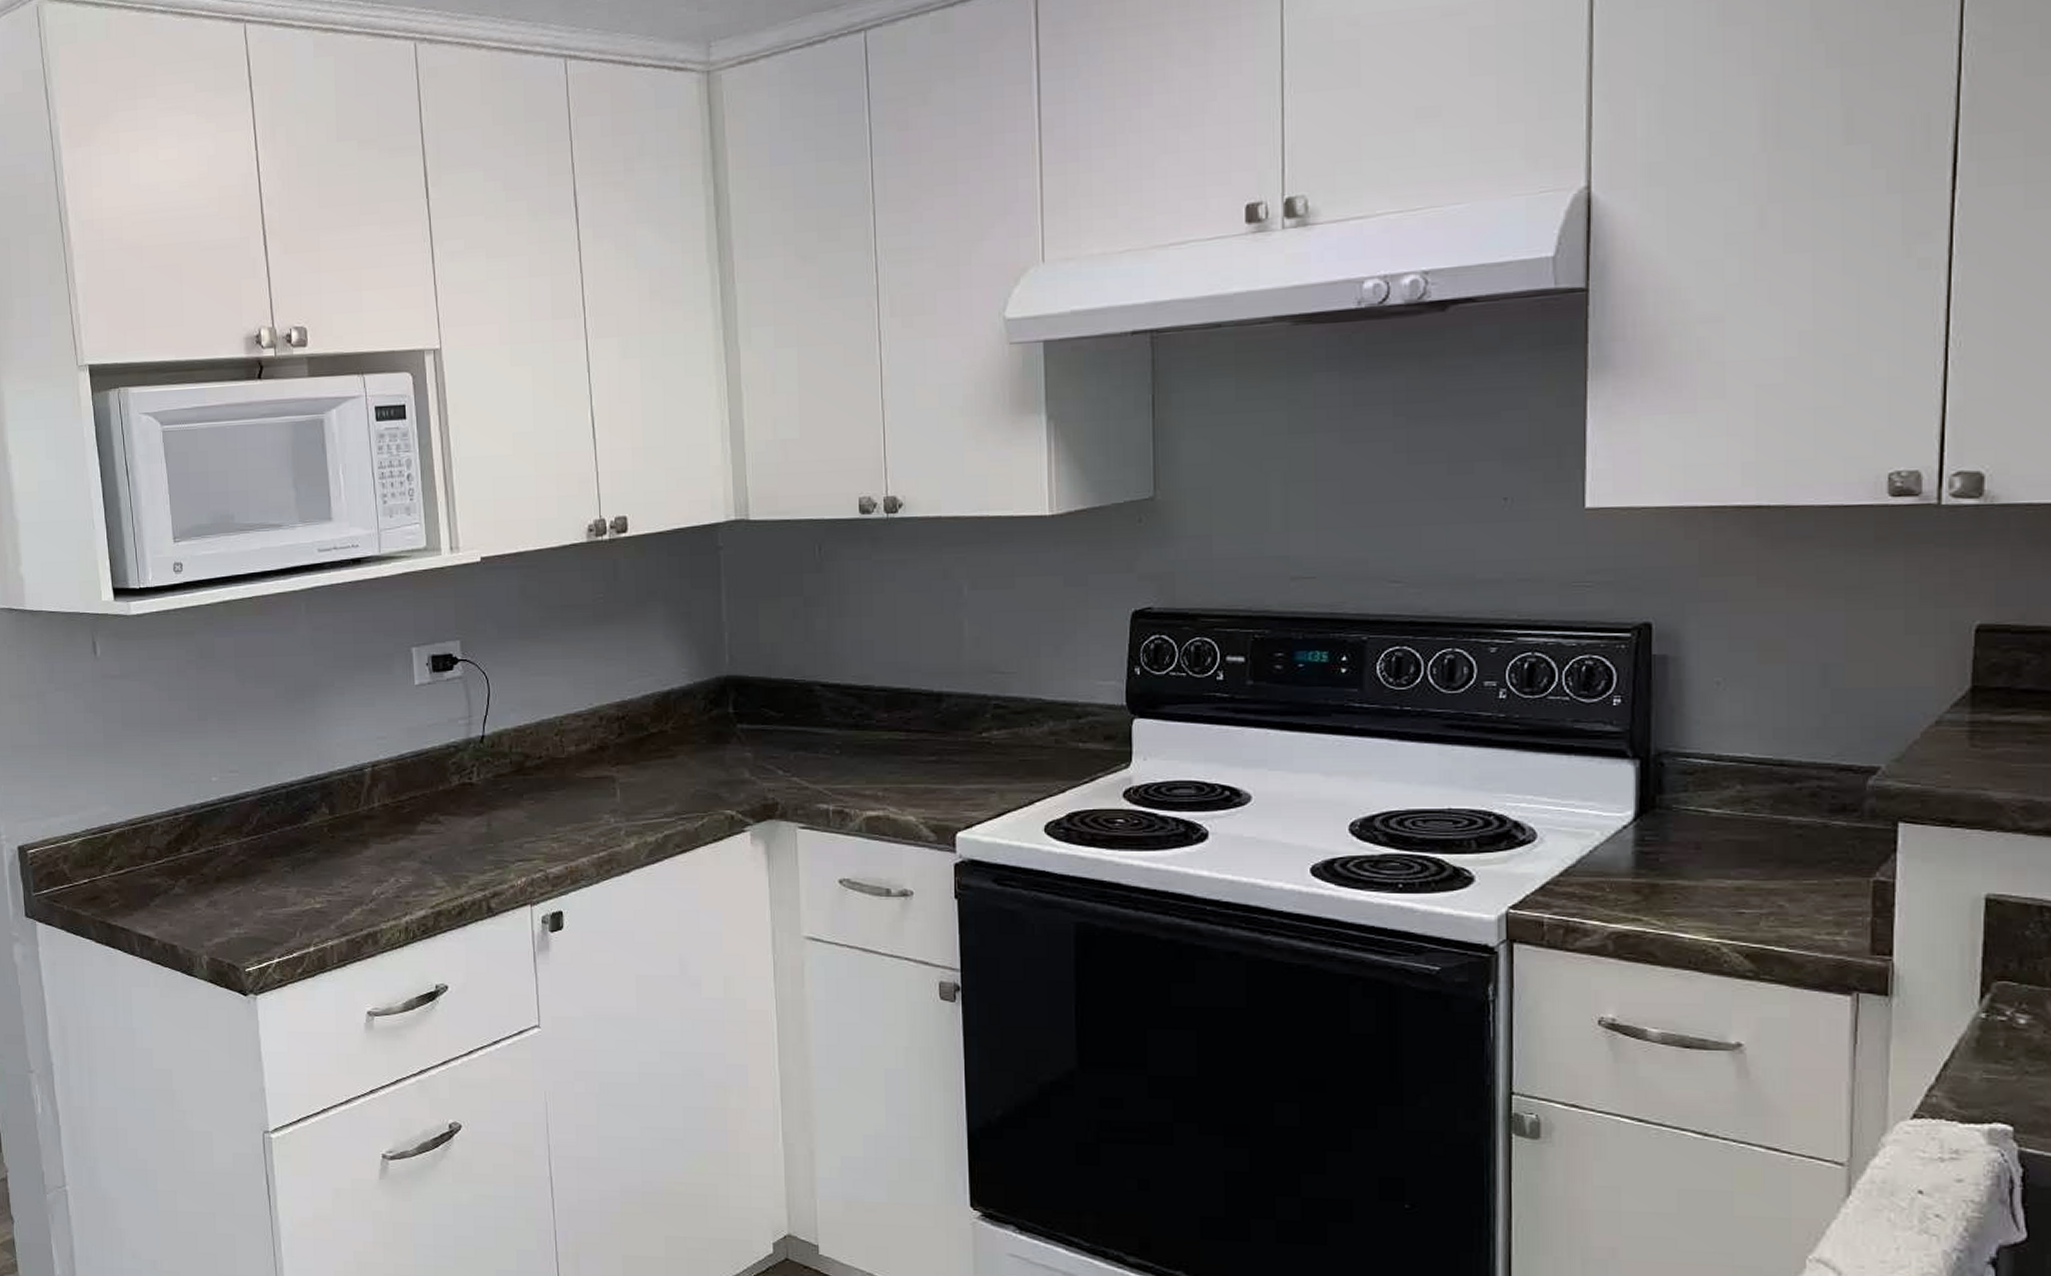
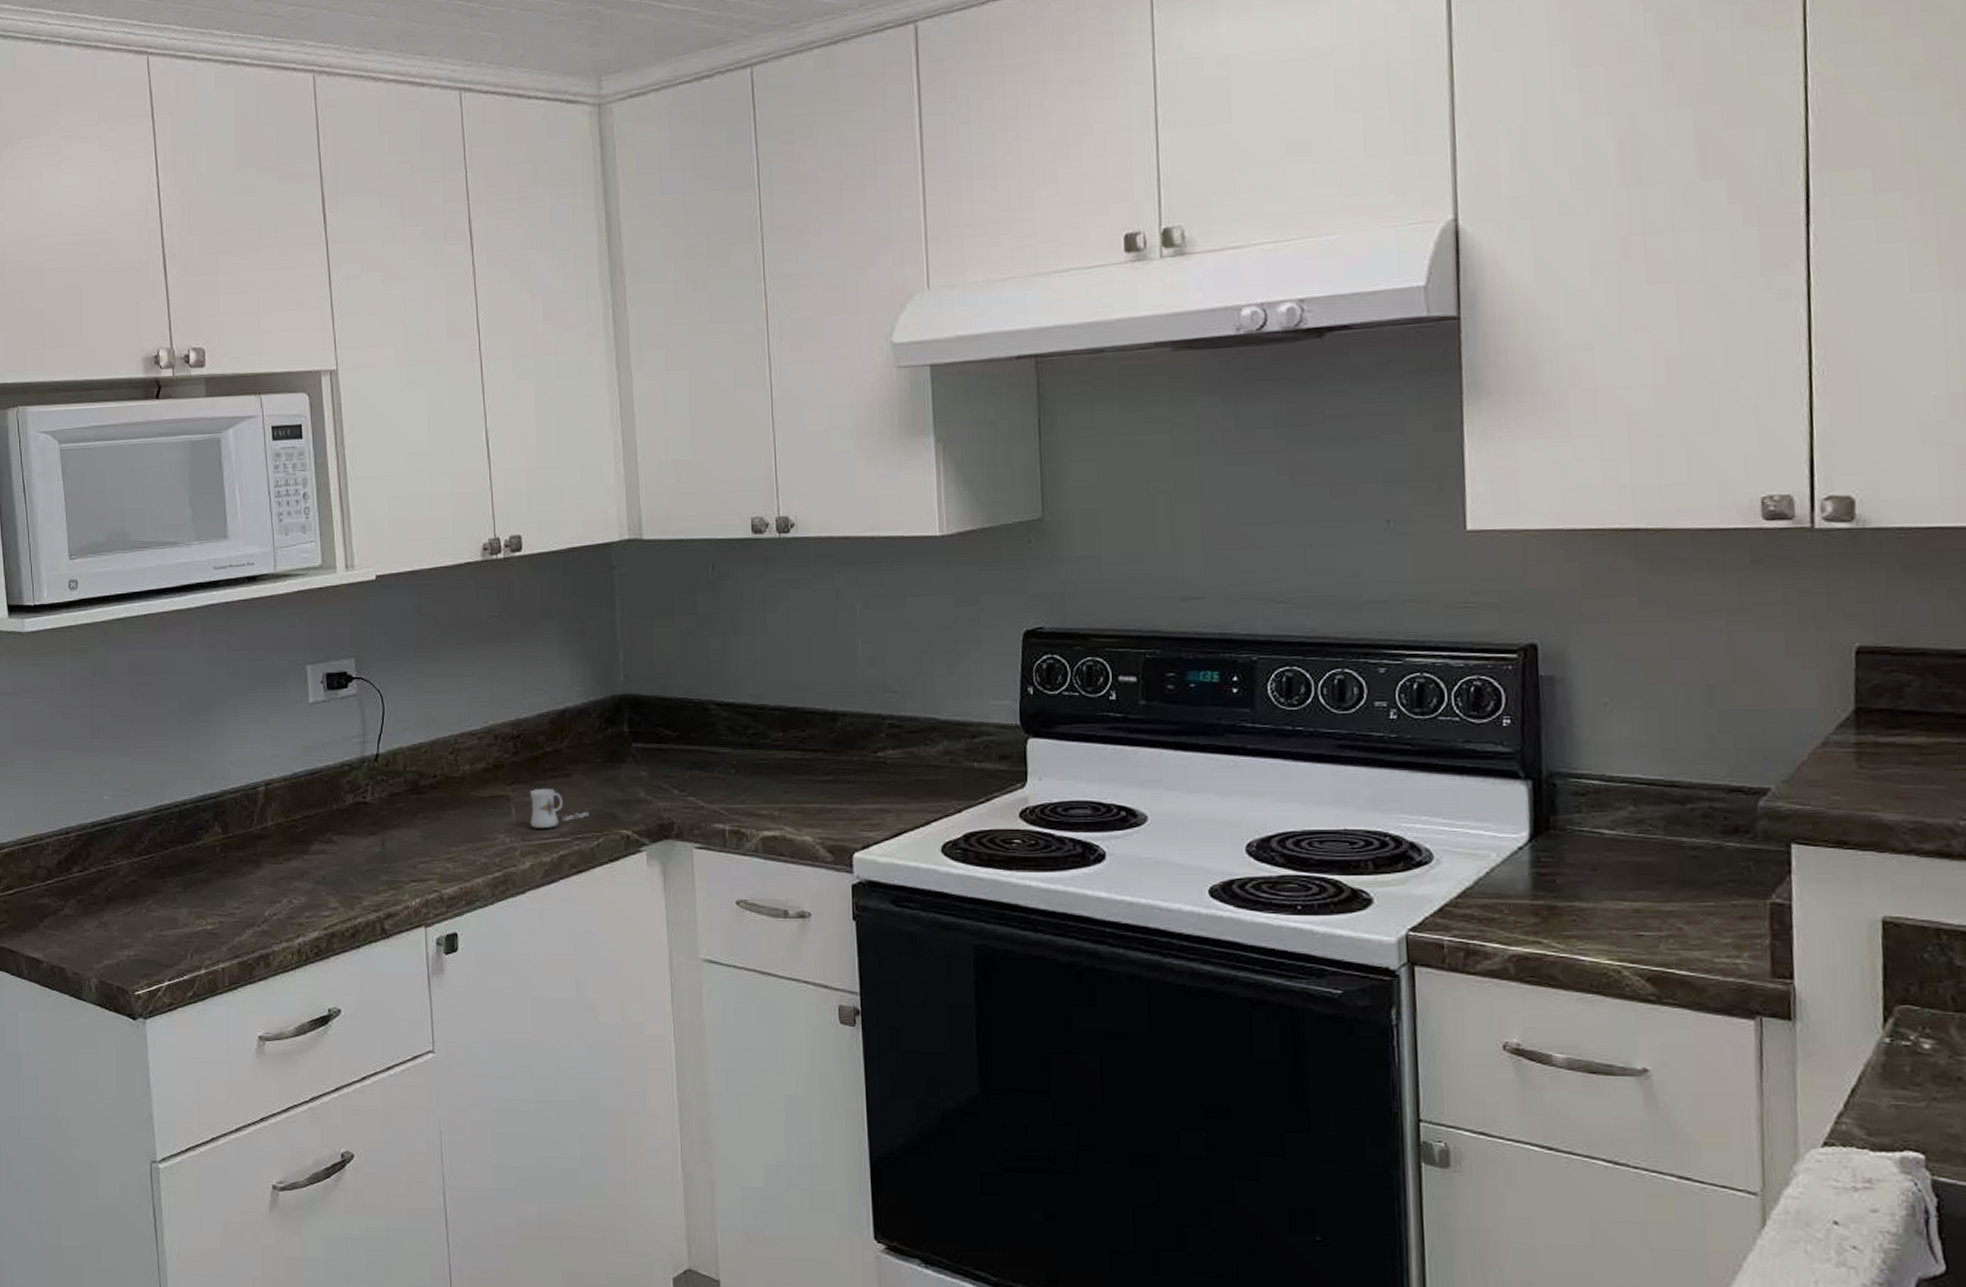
mug: none [634,770,694,808] -> present [529,789,589,828]

